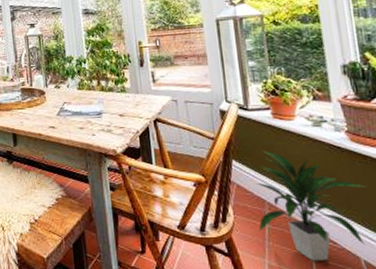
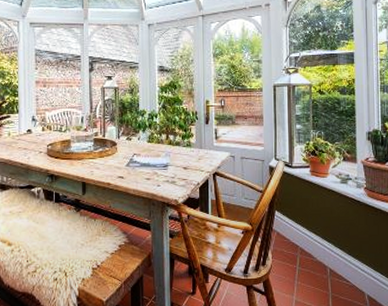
indoor plant: present [256,150,366,262] -> none [291,203,375,297]

